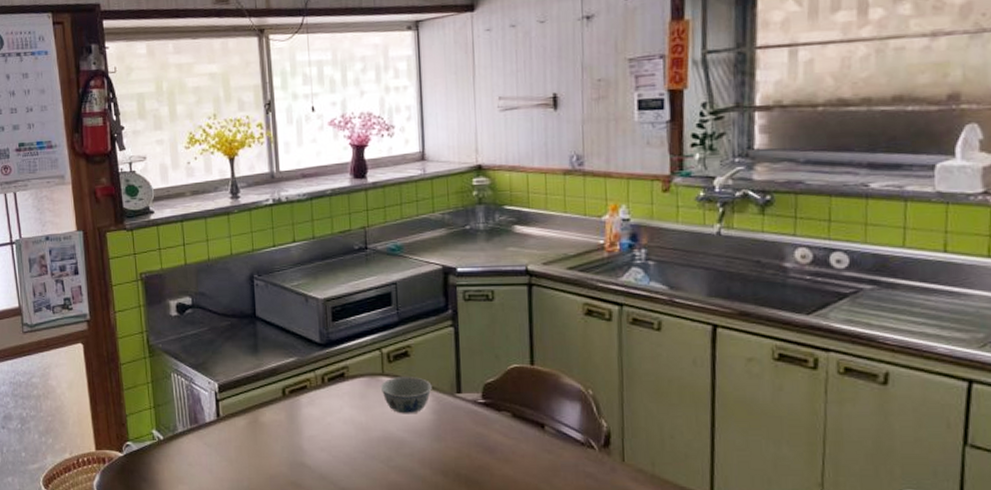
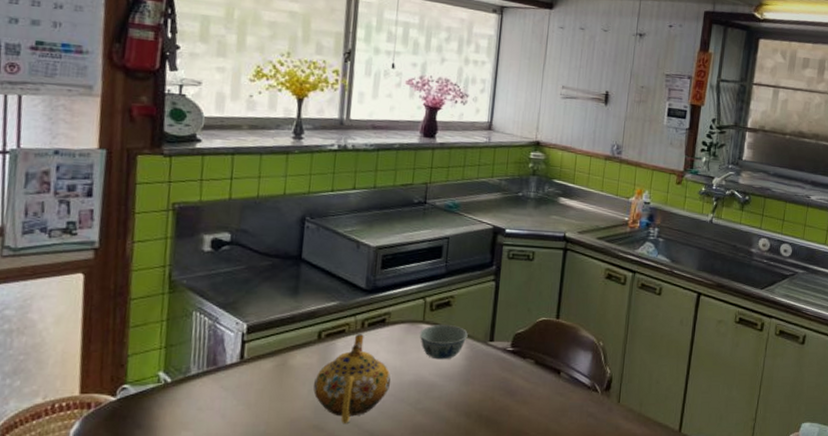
teapot: none [286,390,360,480] -> present [313,334,391,423]

